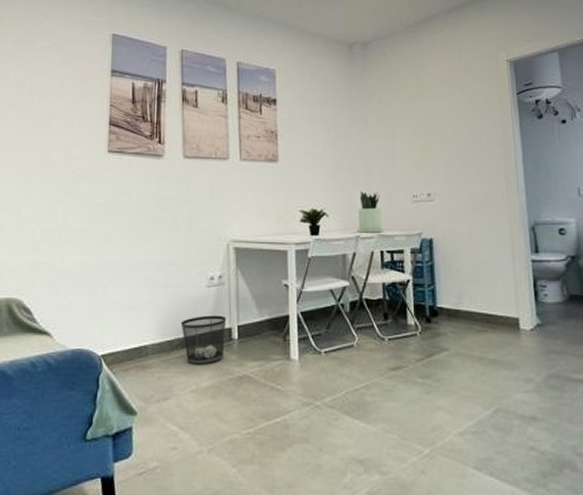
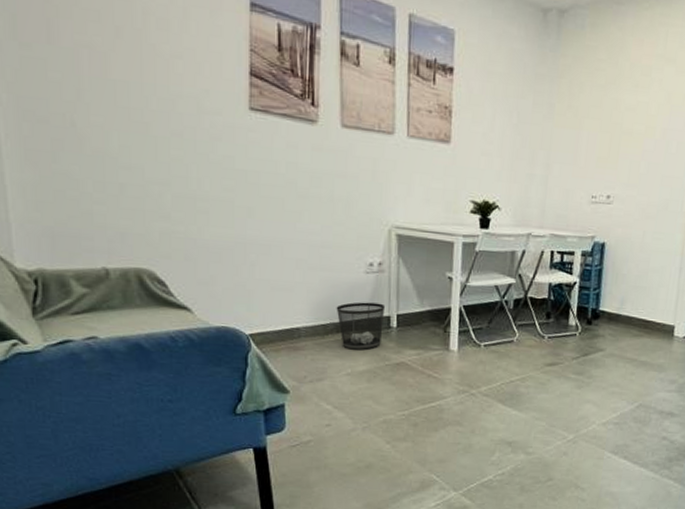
planter: present [357,191,384,233] -> none [529,186,559,233]

